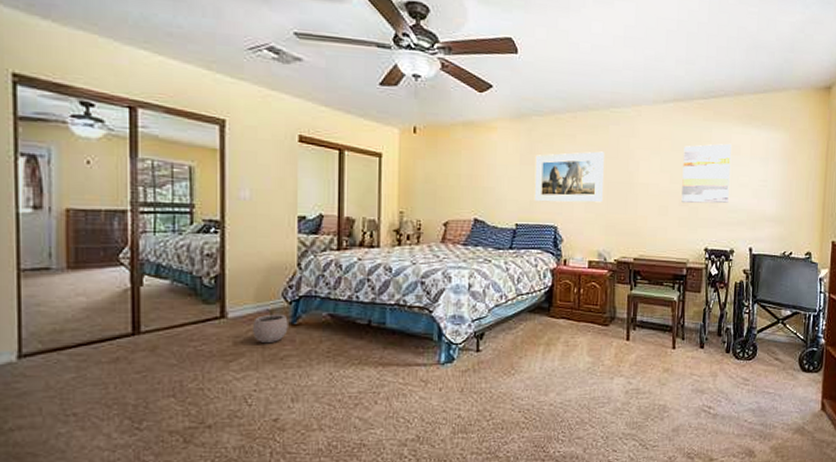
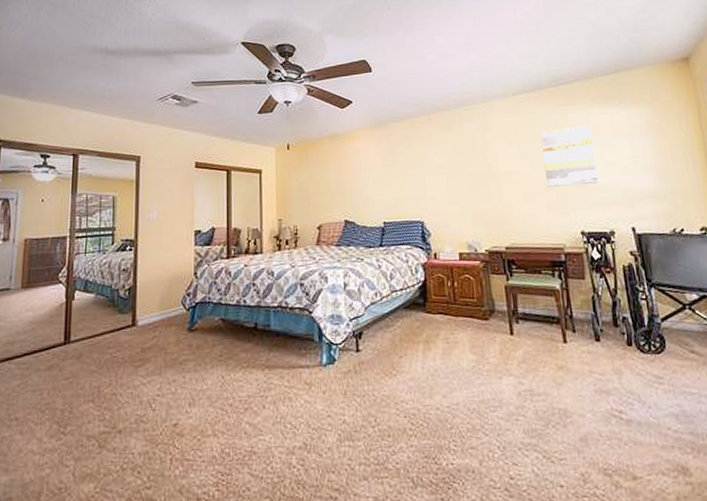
plant pot: present [253,307,288,344] -> none [158,314,187,349]
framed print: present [534,151,604,203] -> none [396,147,465,200]

